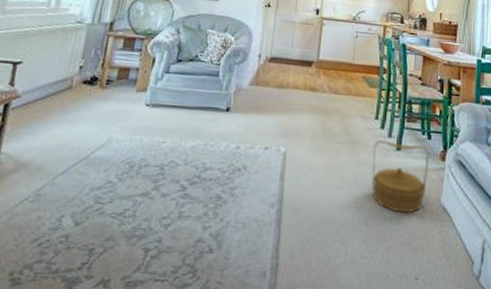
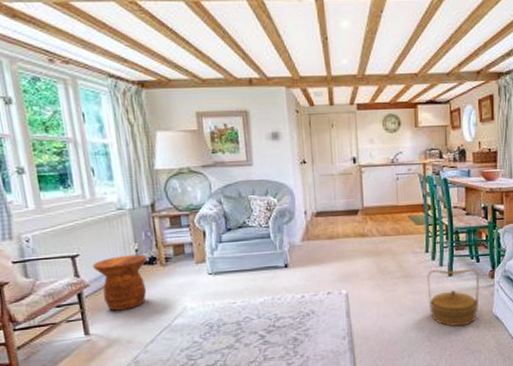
side table: none [29,70,89,131] -> present [92,254,147,311]

